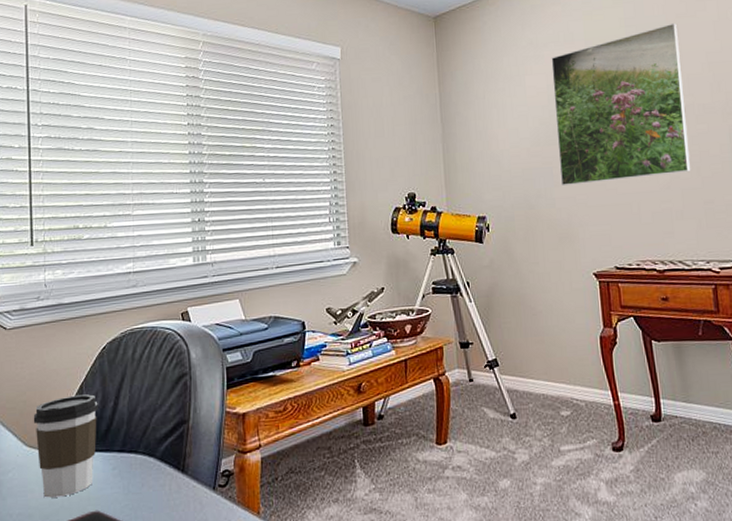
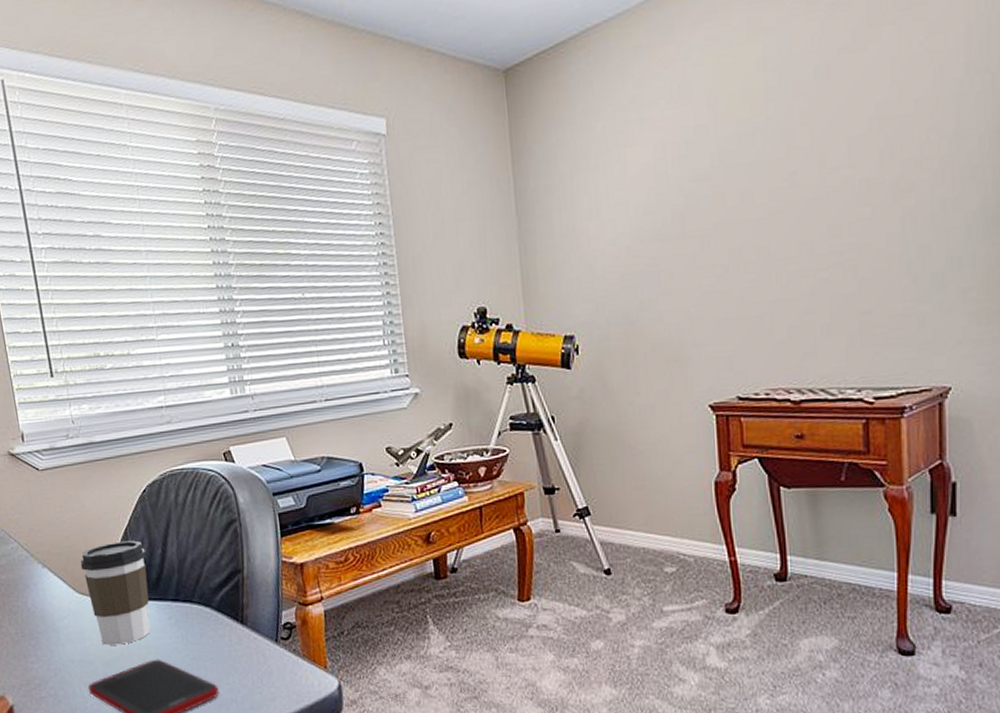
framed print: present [551,22,691,186] -> none [660,61,845,295]

